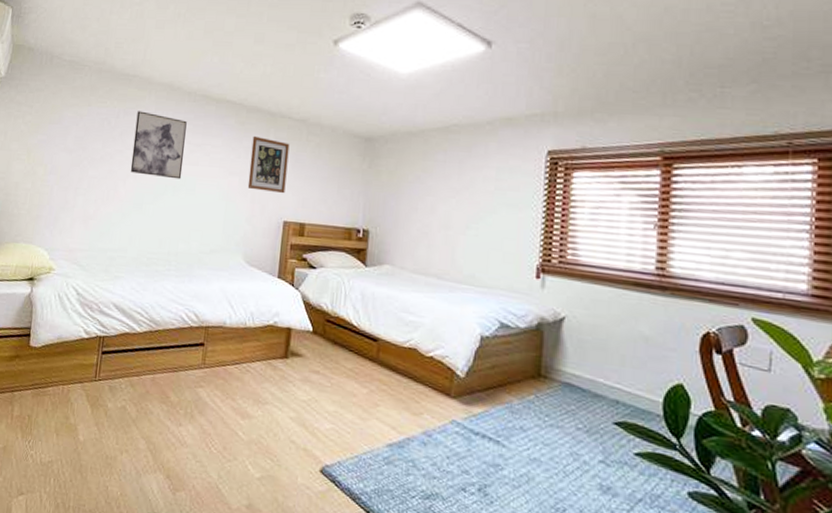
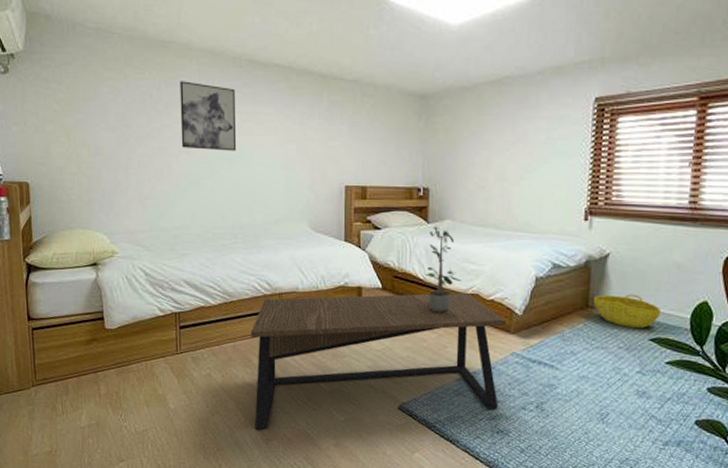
bench: none [163,331,447,487] -> present [250,292,506,430]
wall art: present [247,135,290,194] -> none [306,100,345,159]
potted plant: none [360,269,399,366] -> present [426,225,462,313]
basket: none [546,364,628,409] -> present [593,294,662,329]

